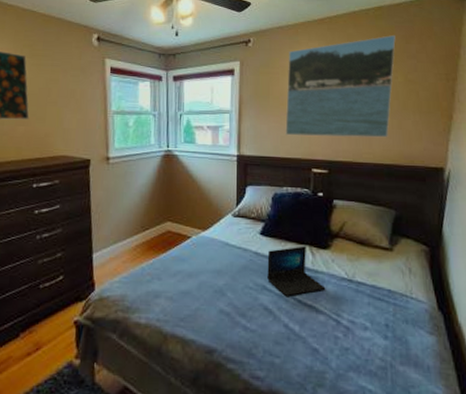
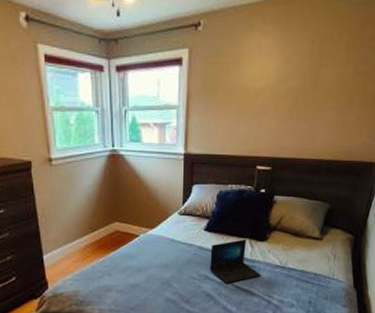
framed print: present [285,34,396,138] -> none [233,18,352,134]

